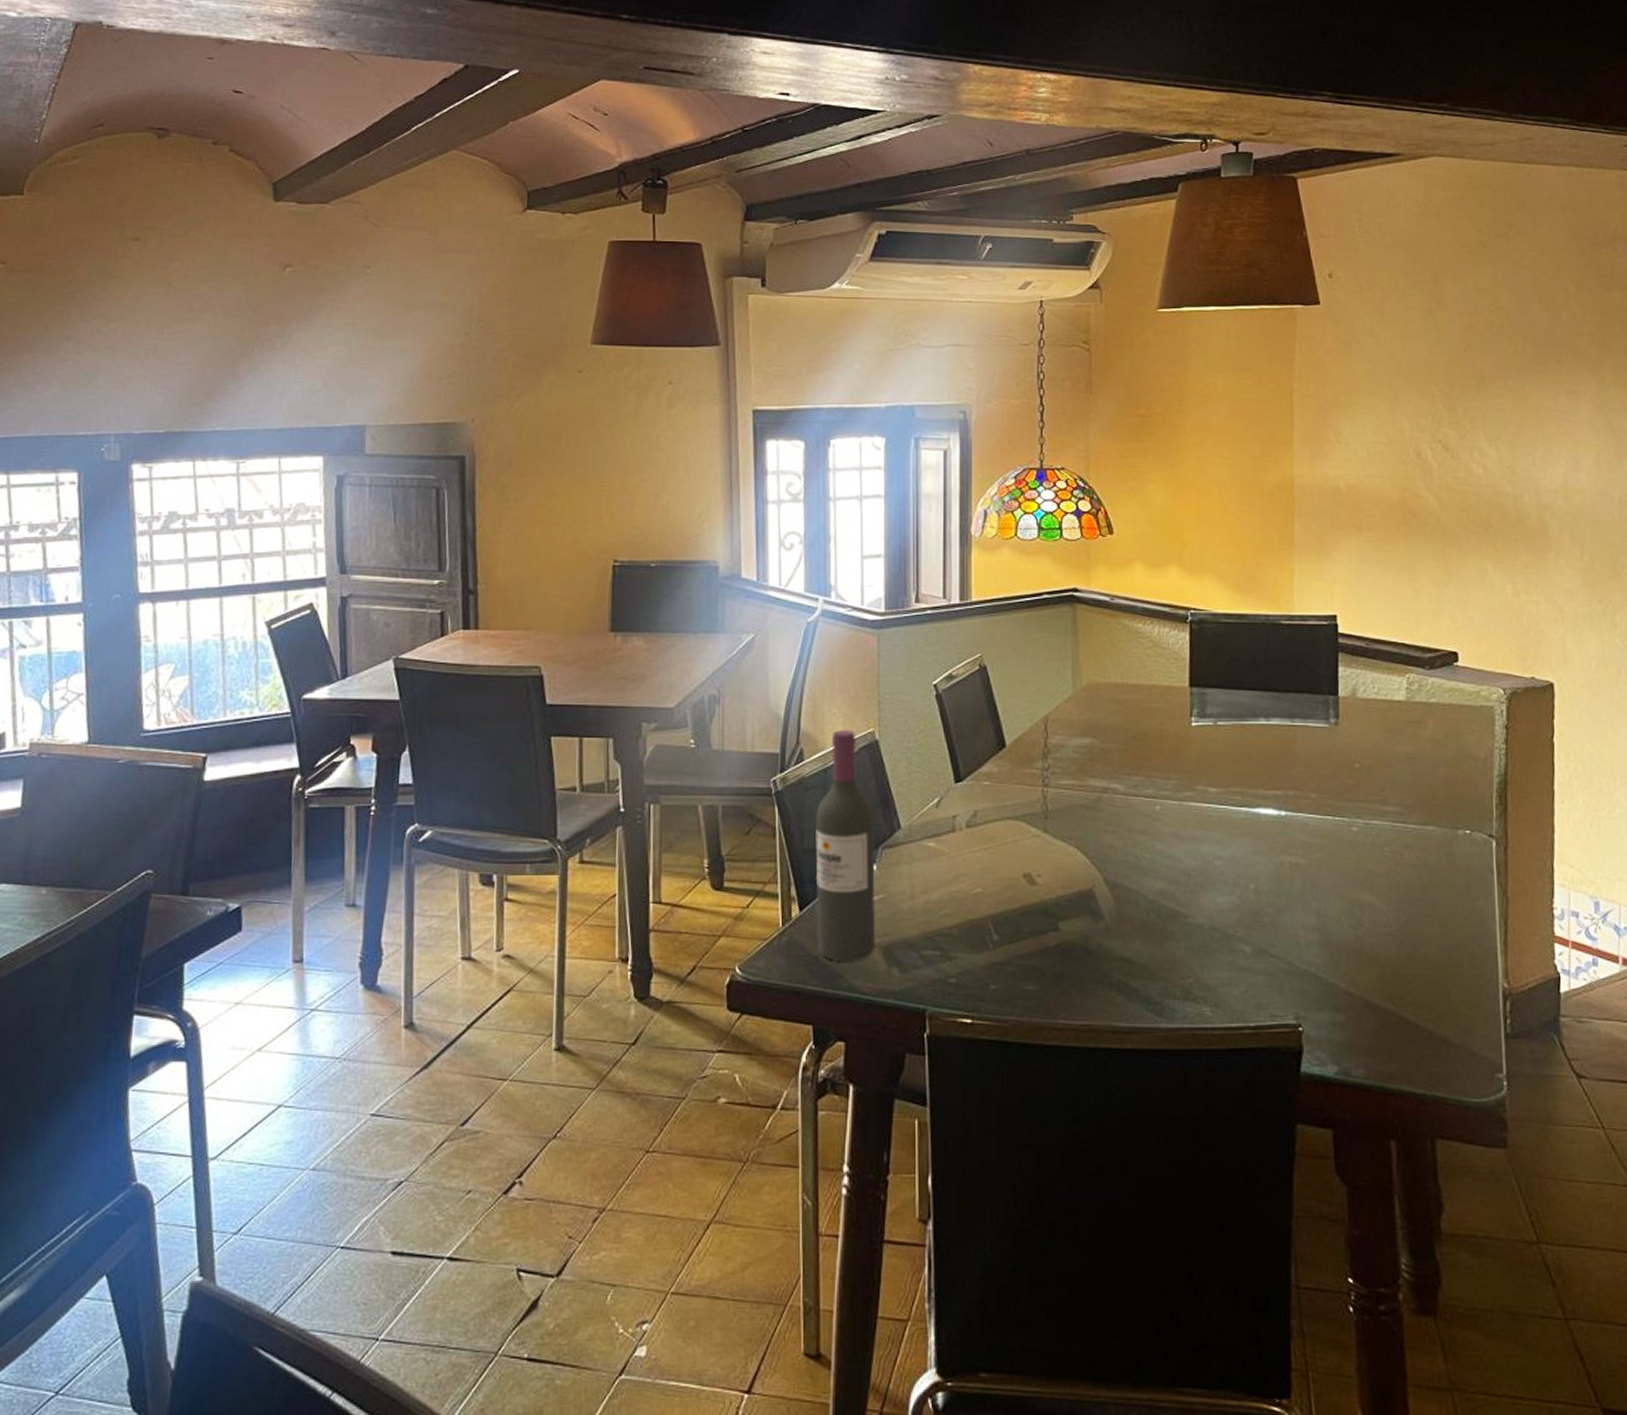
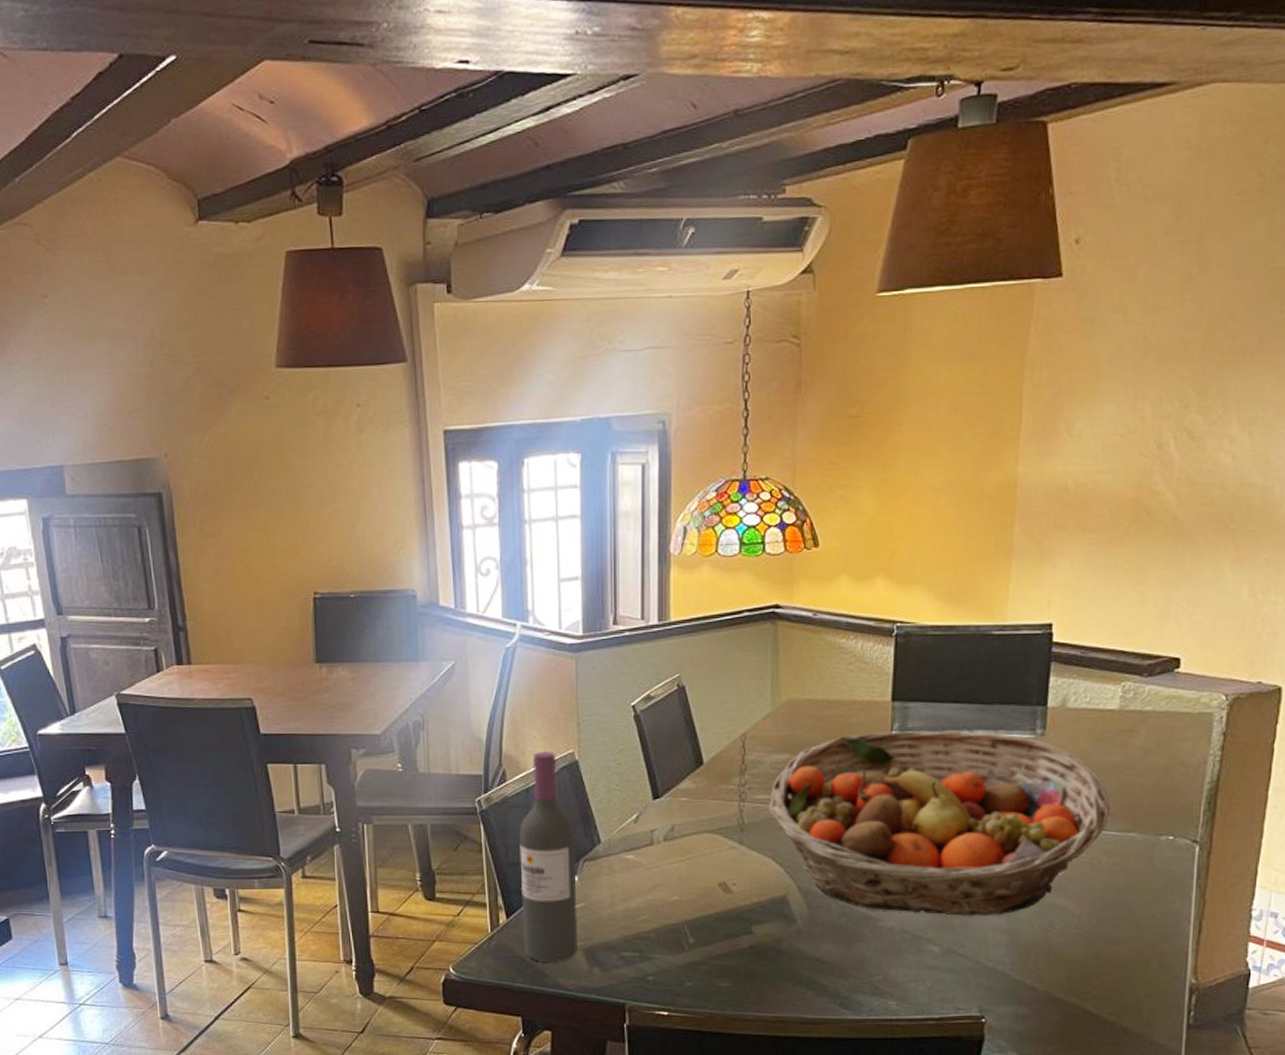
fruit basket: none [1071,717,1407,912] -> present [768,730,1110,916]

